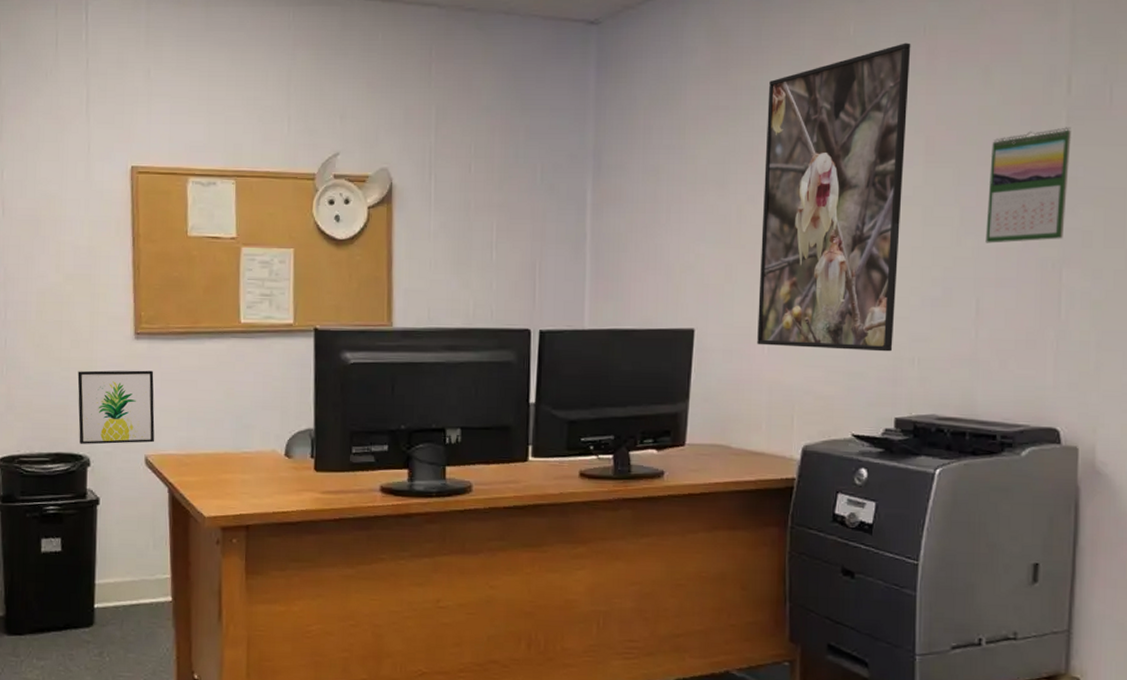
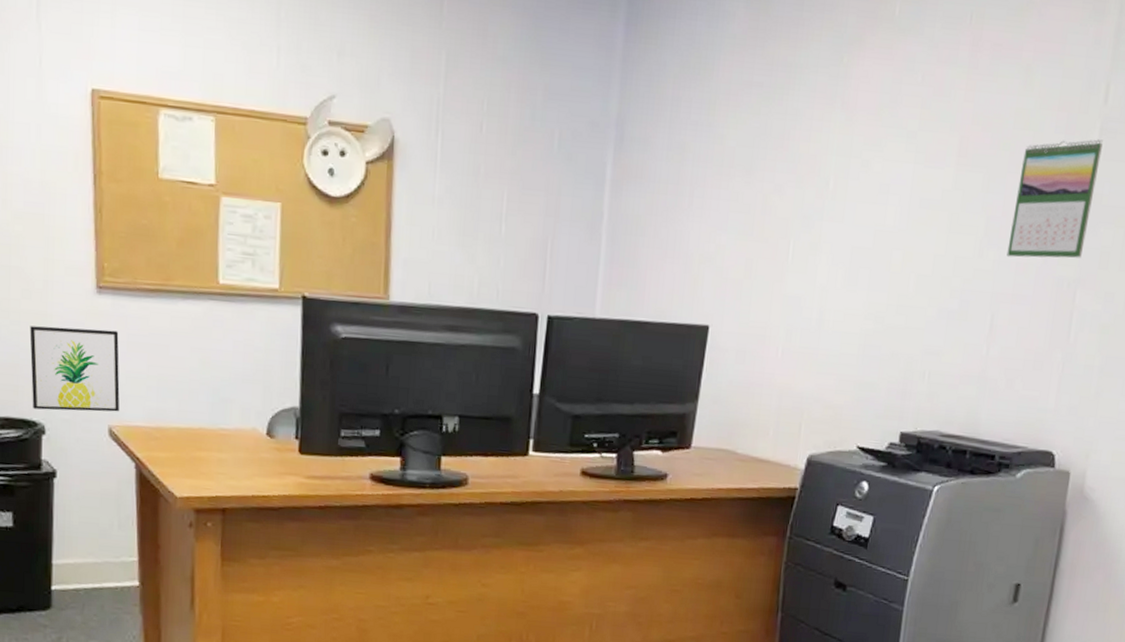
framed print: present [757,43,911,352] -> none [771,30,956,364]

